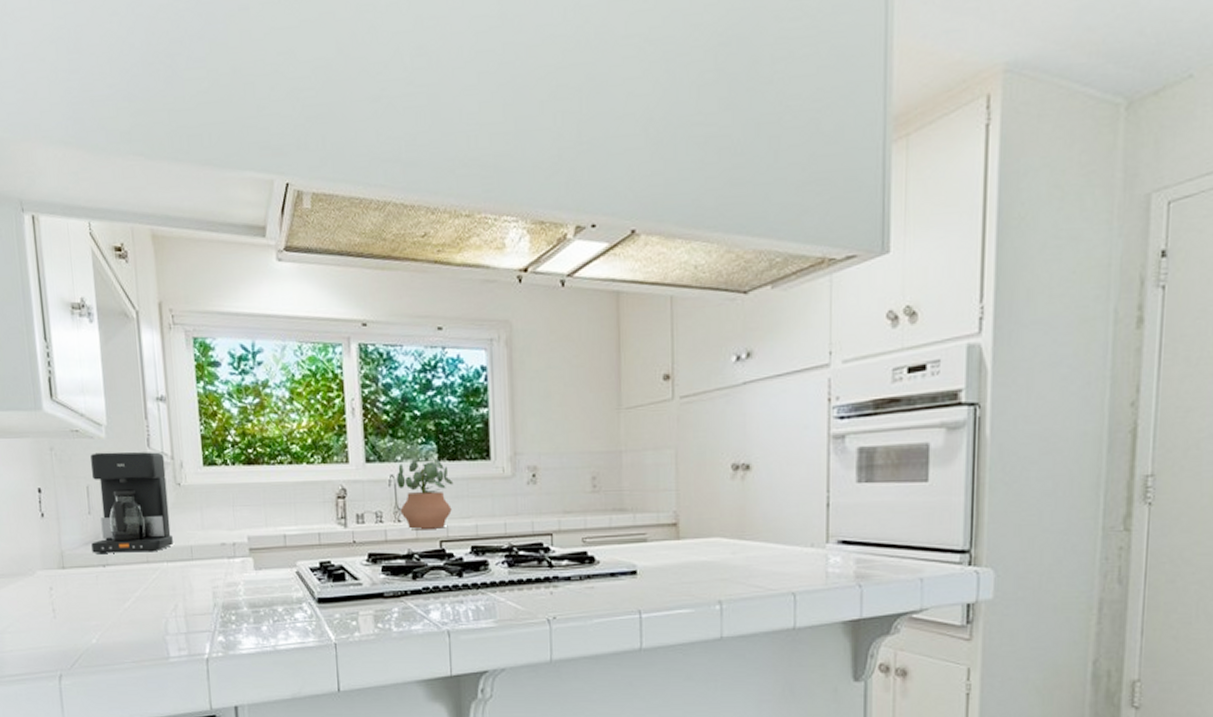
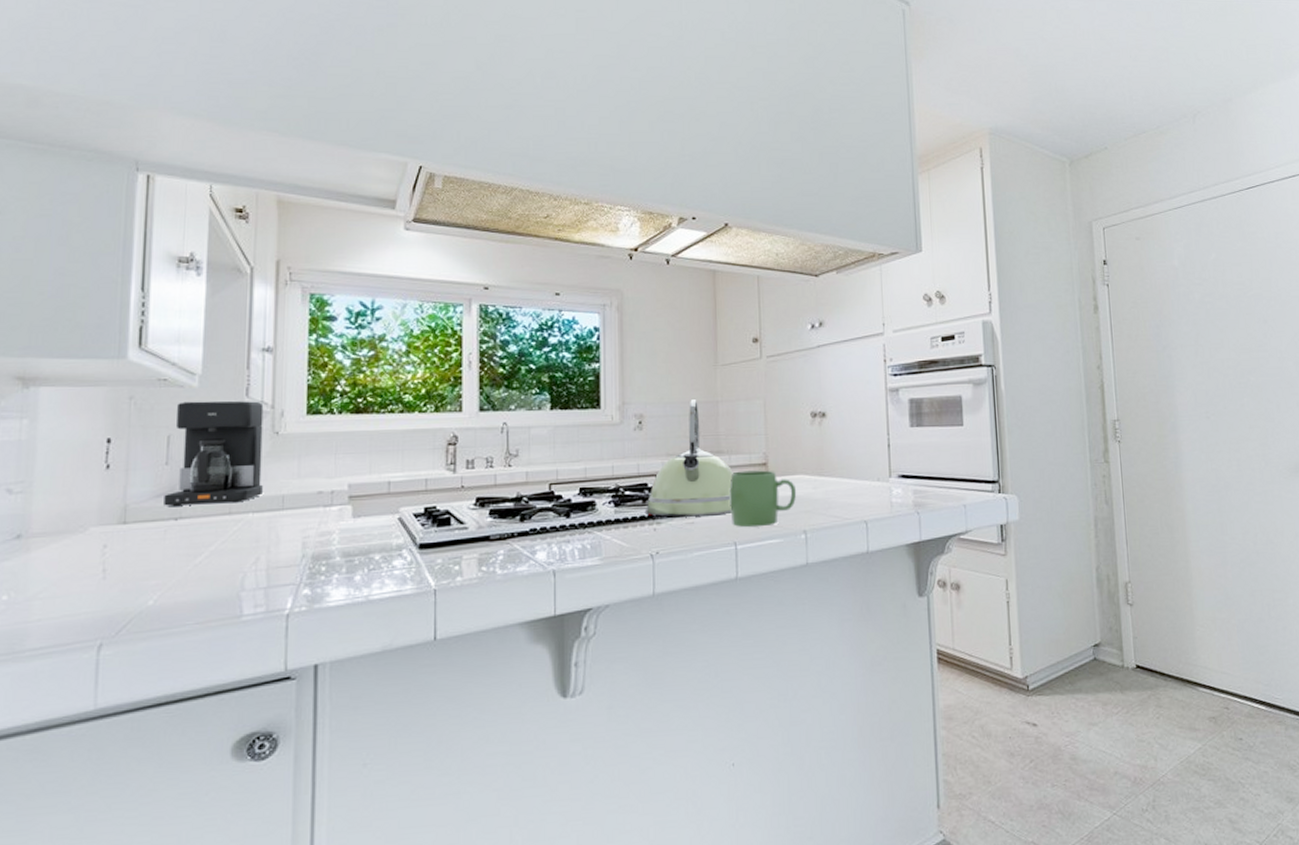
potted plant: present [397,458,454,529] -> none [510,407,565,473]
kettle: none [541,448,638,581] -> present [646,398,733,518]
mug: none [634,531,712,595] -> present [729,470,797,528]

